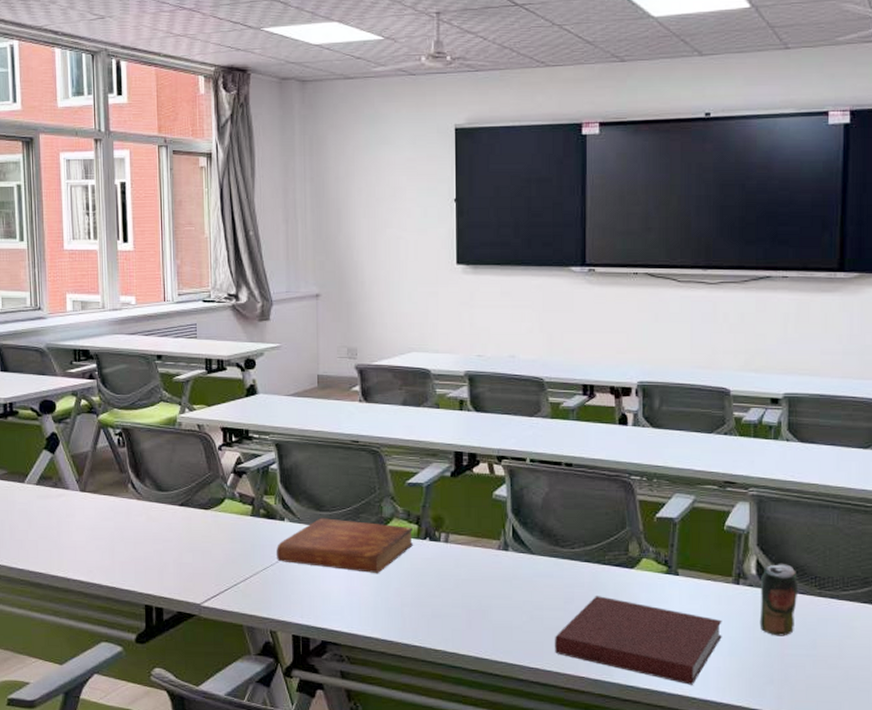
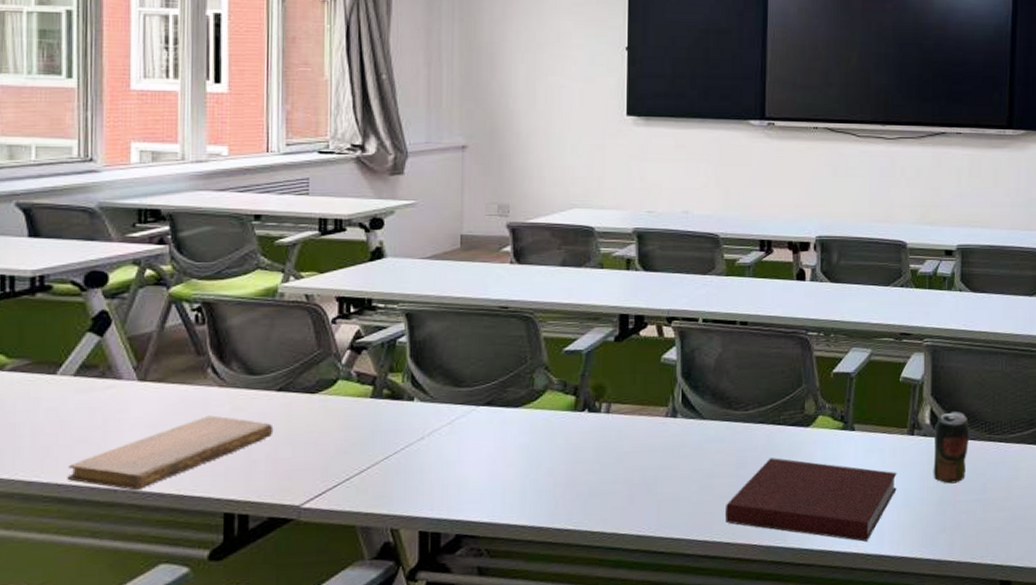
notebook: none [35,523,178,581] -> present [67,415,274,491]
bible: present [277,518,413,573] -> none [402,394,569,453]

